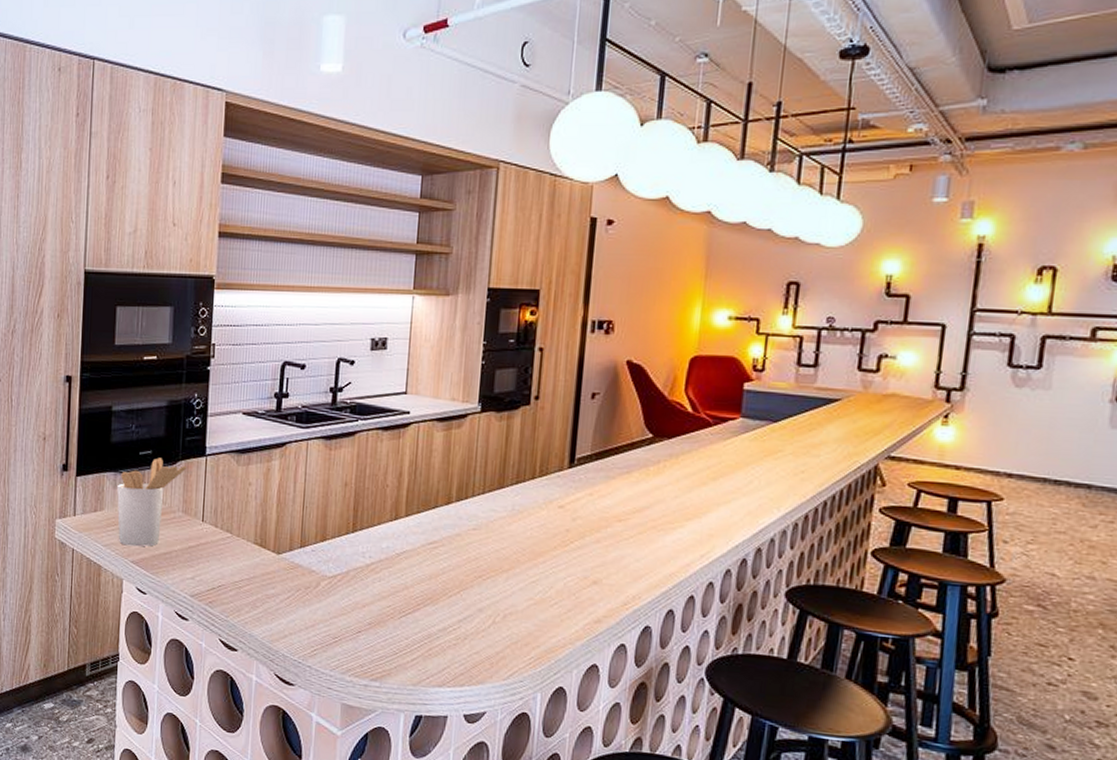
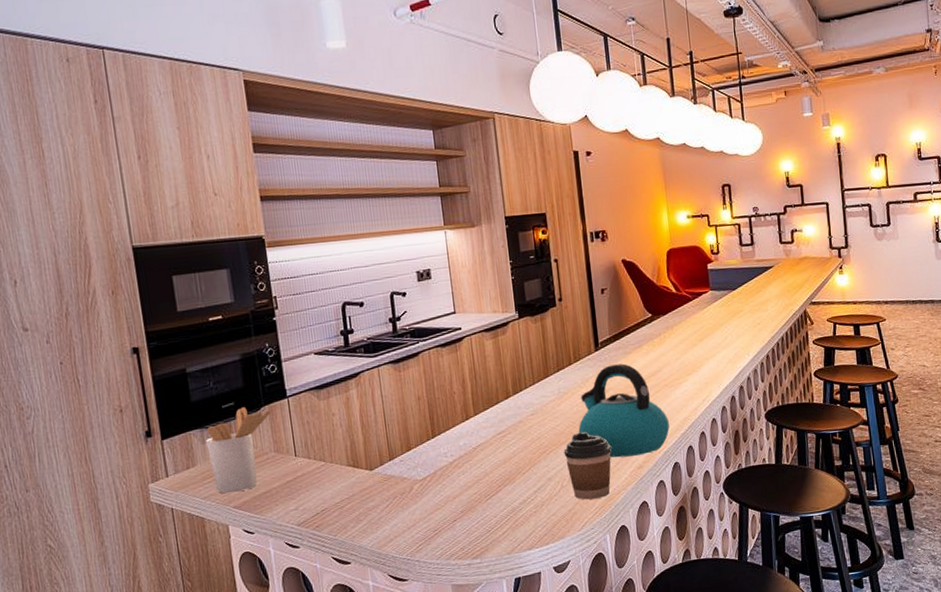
coffee cup: none [504,562,565,648] -> present [563,432,611,500]
kettle: none [527,488,648,607] -> present [578,363,670,458]

